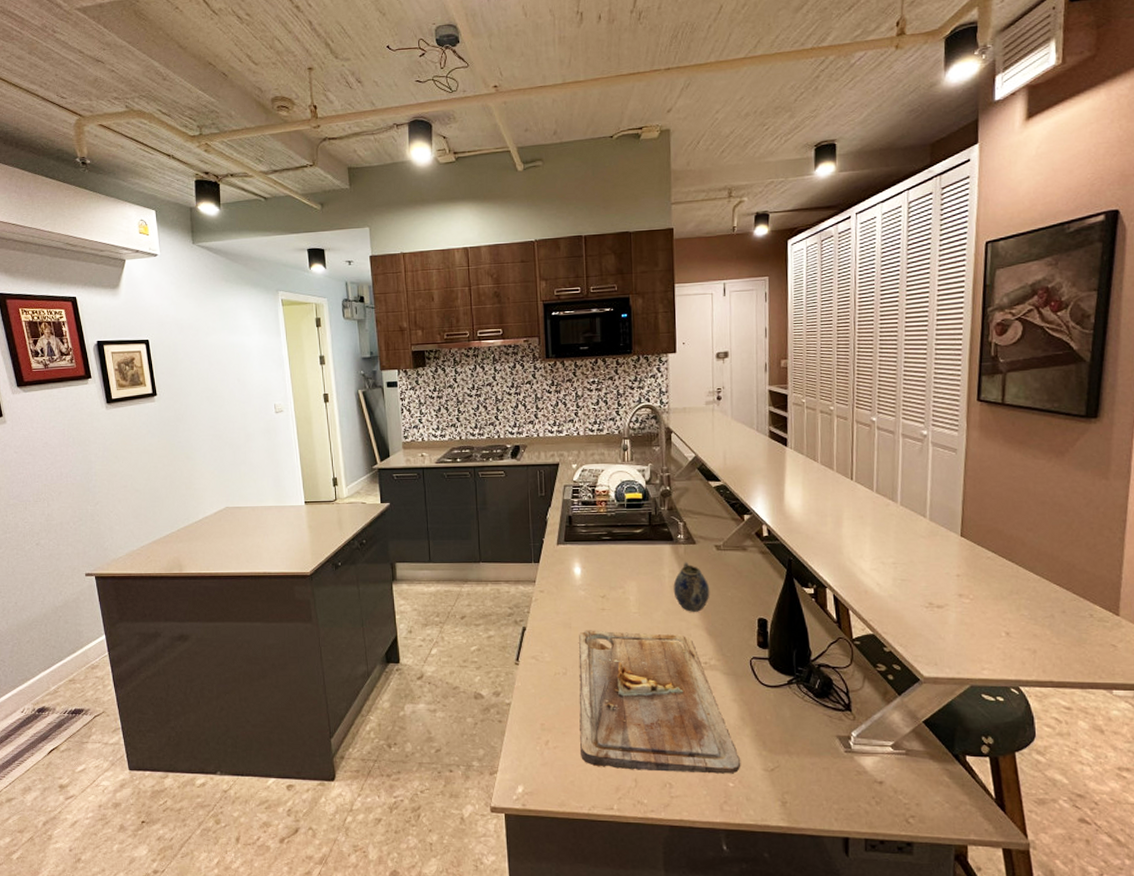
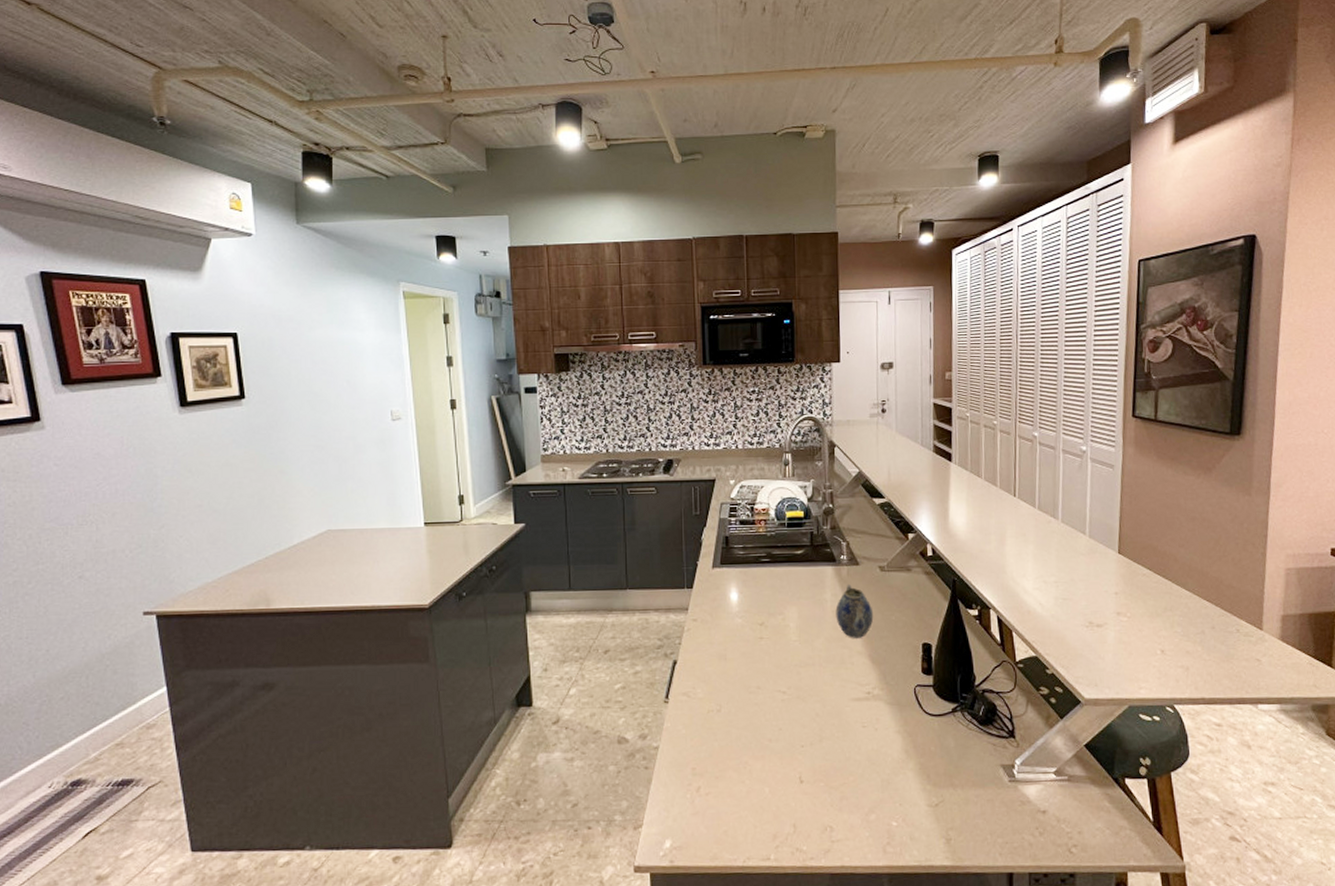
cutting board: present [579,630,741,774] -> none [734,661,905,815]

